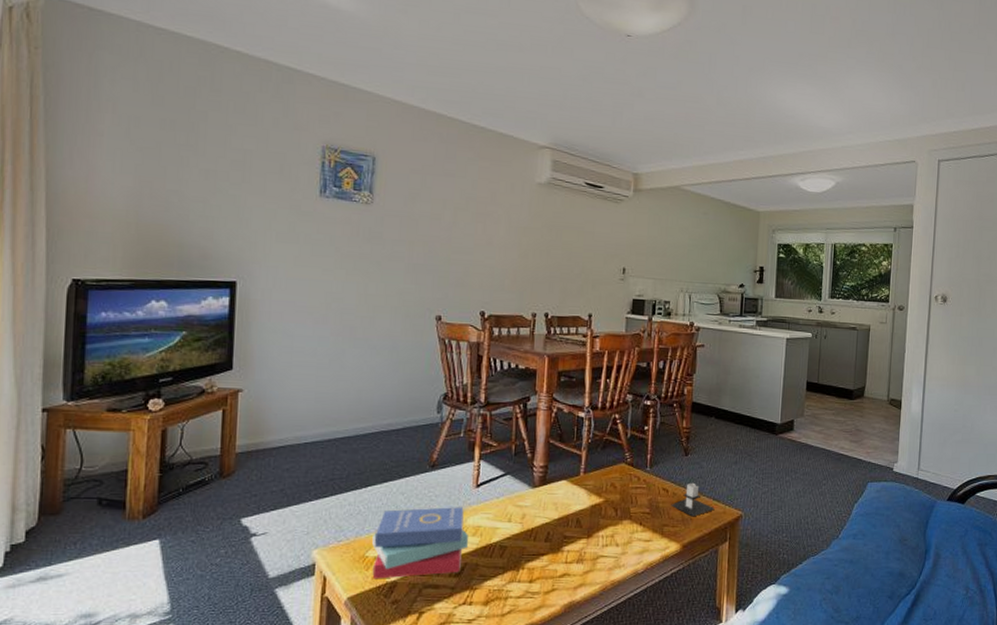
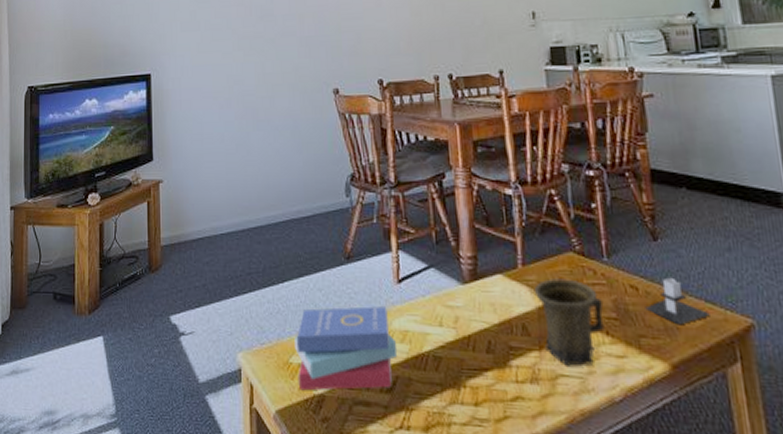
mug: none [590,483,642,549] -> present [533,278,605,366]

